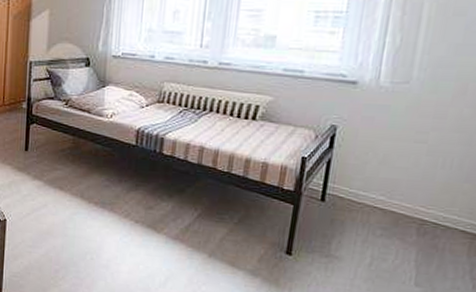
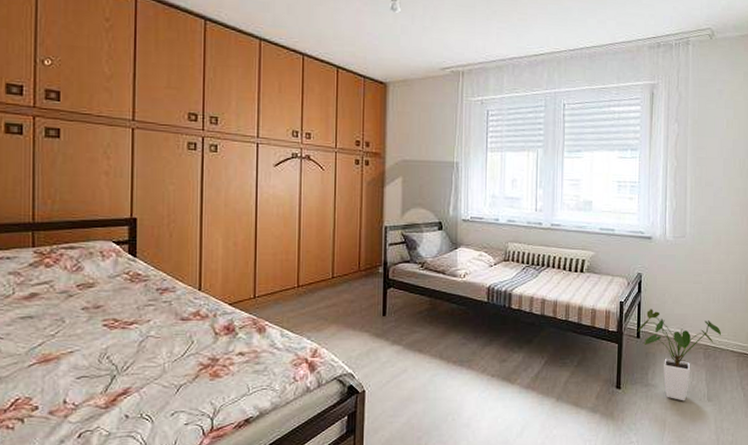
house plant: none [323,169,449,281] -> present [638,309,721,401]

